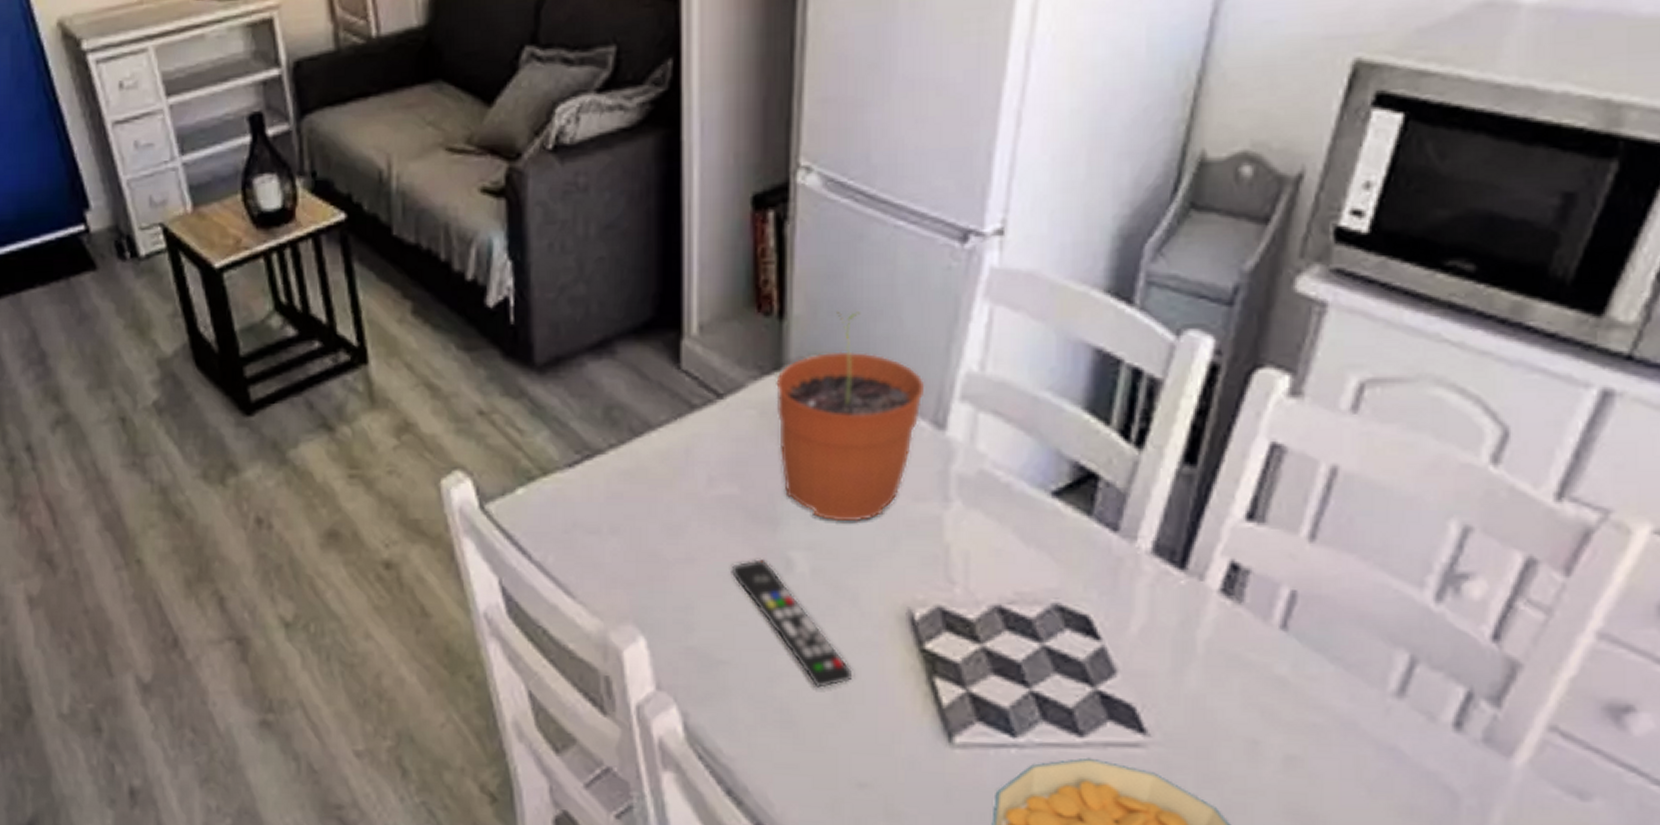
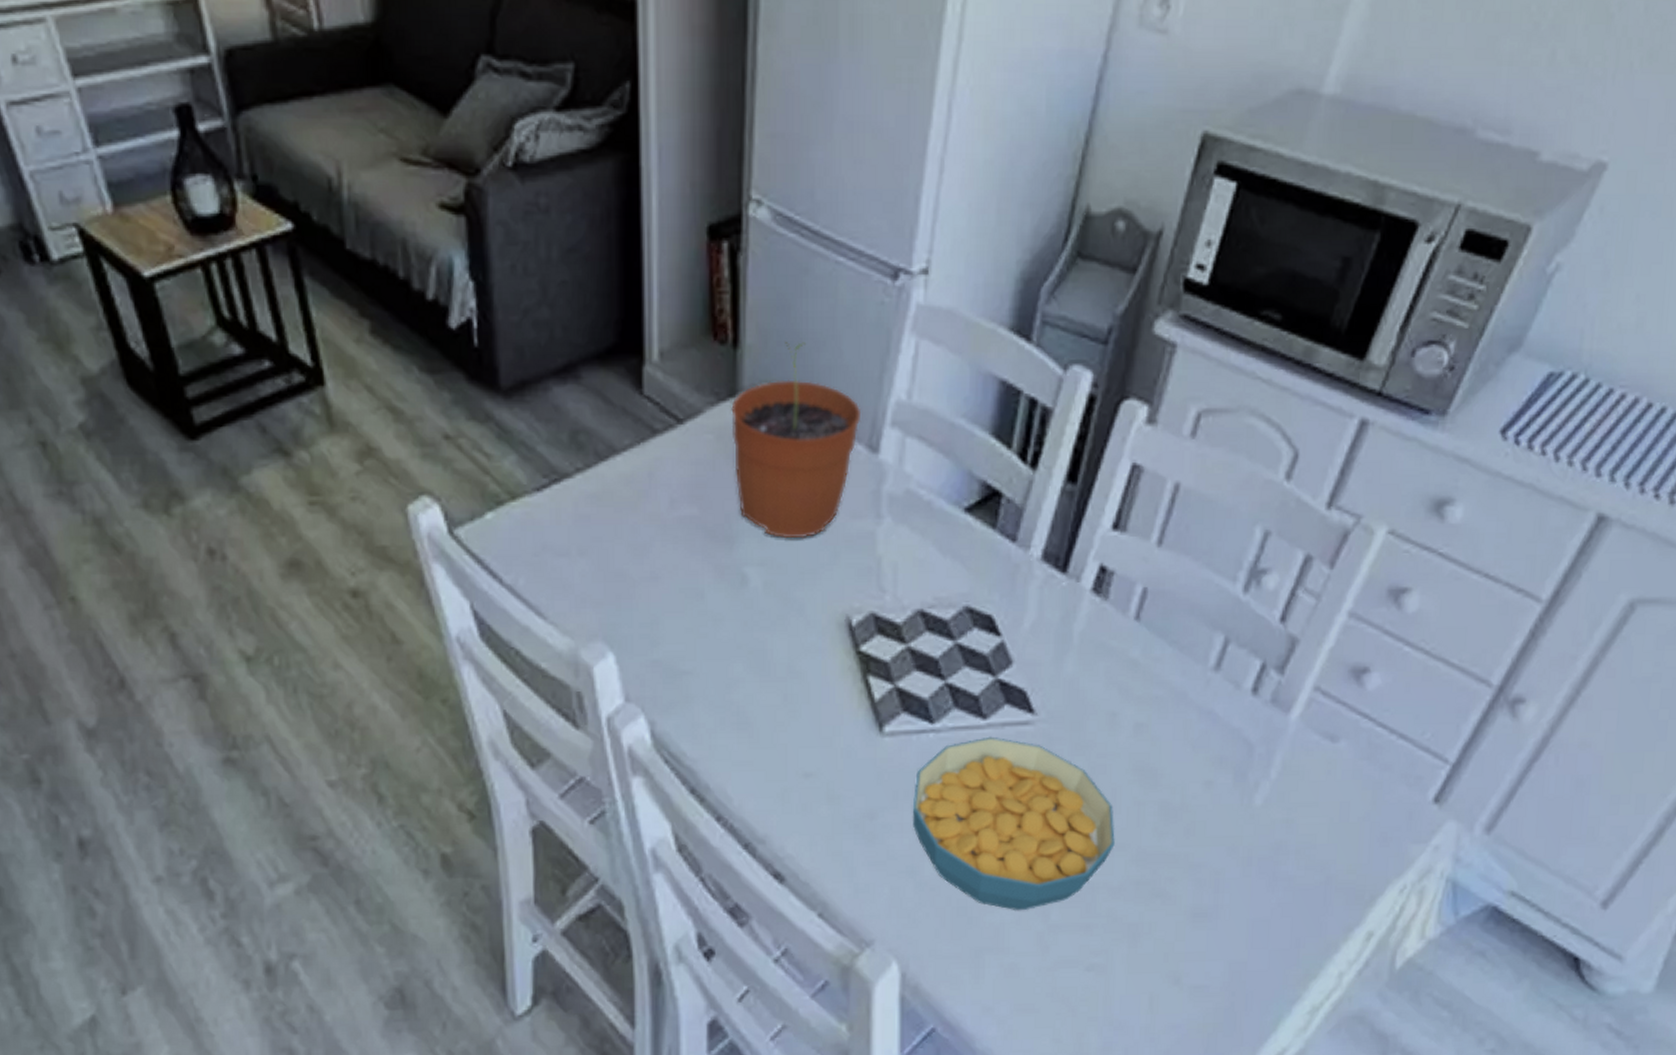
remote control: present [731,559,852,688] -> none [692,576,799,691]

